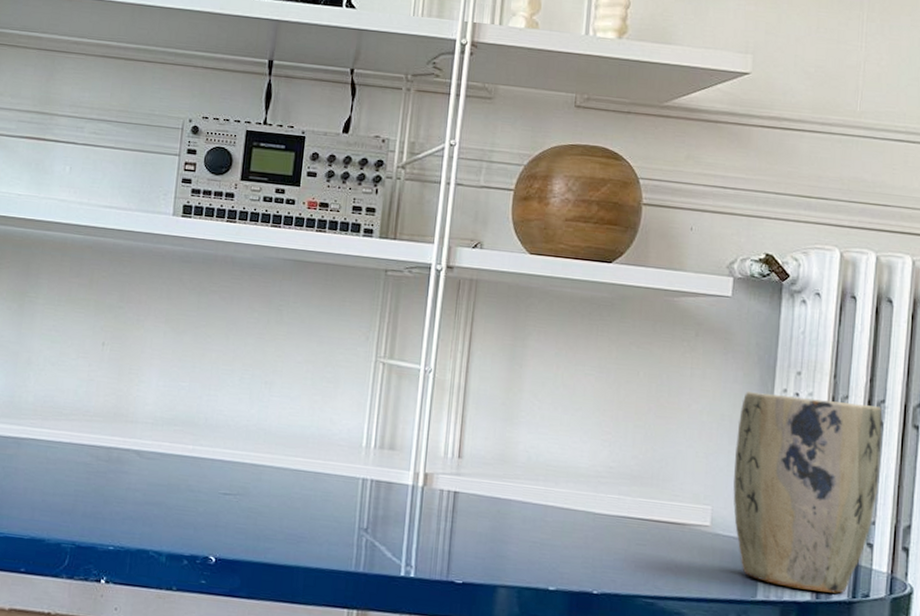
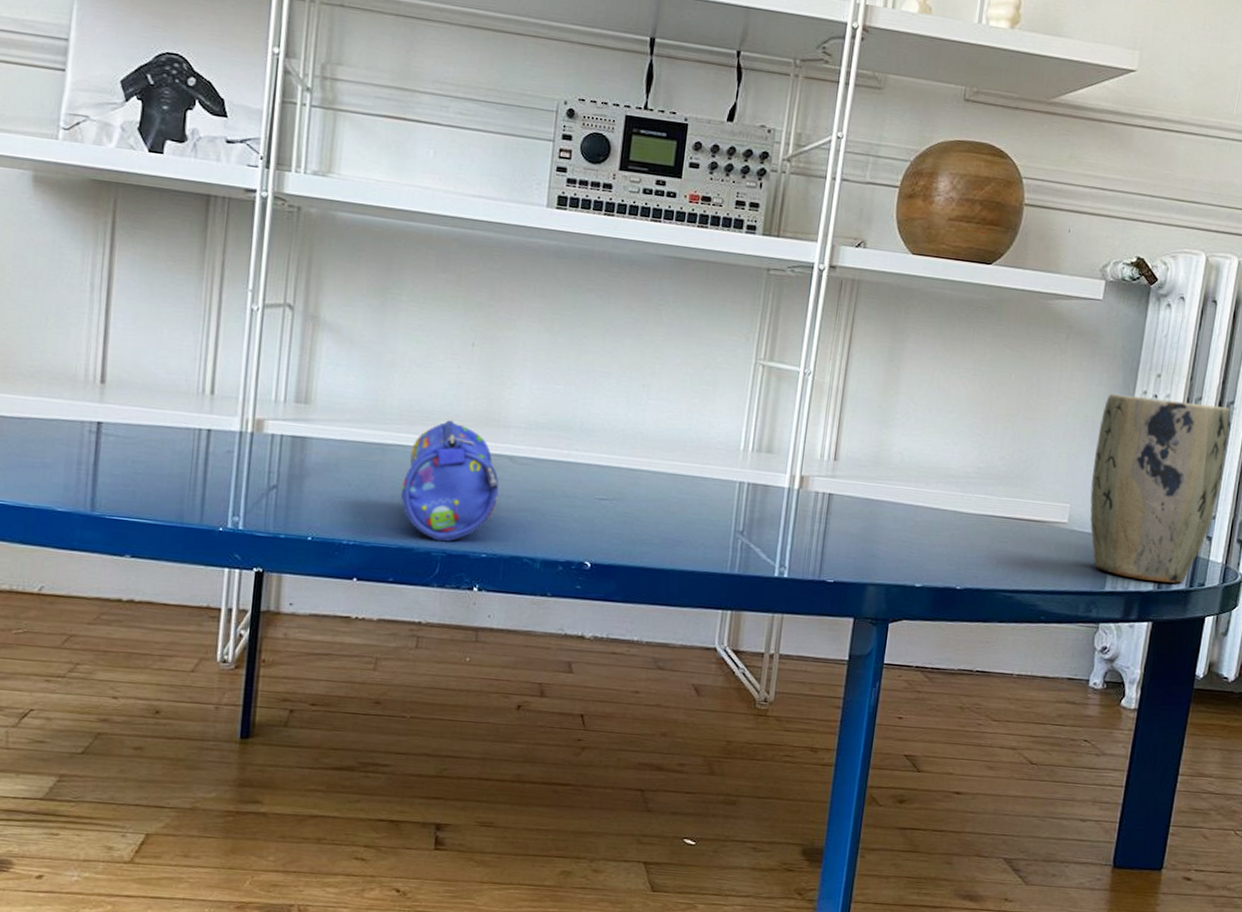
pencil case: none [33,415,127,534] -> present [400,420,499,542]

